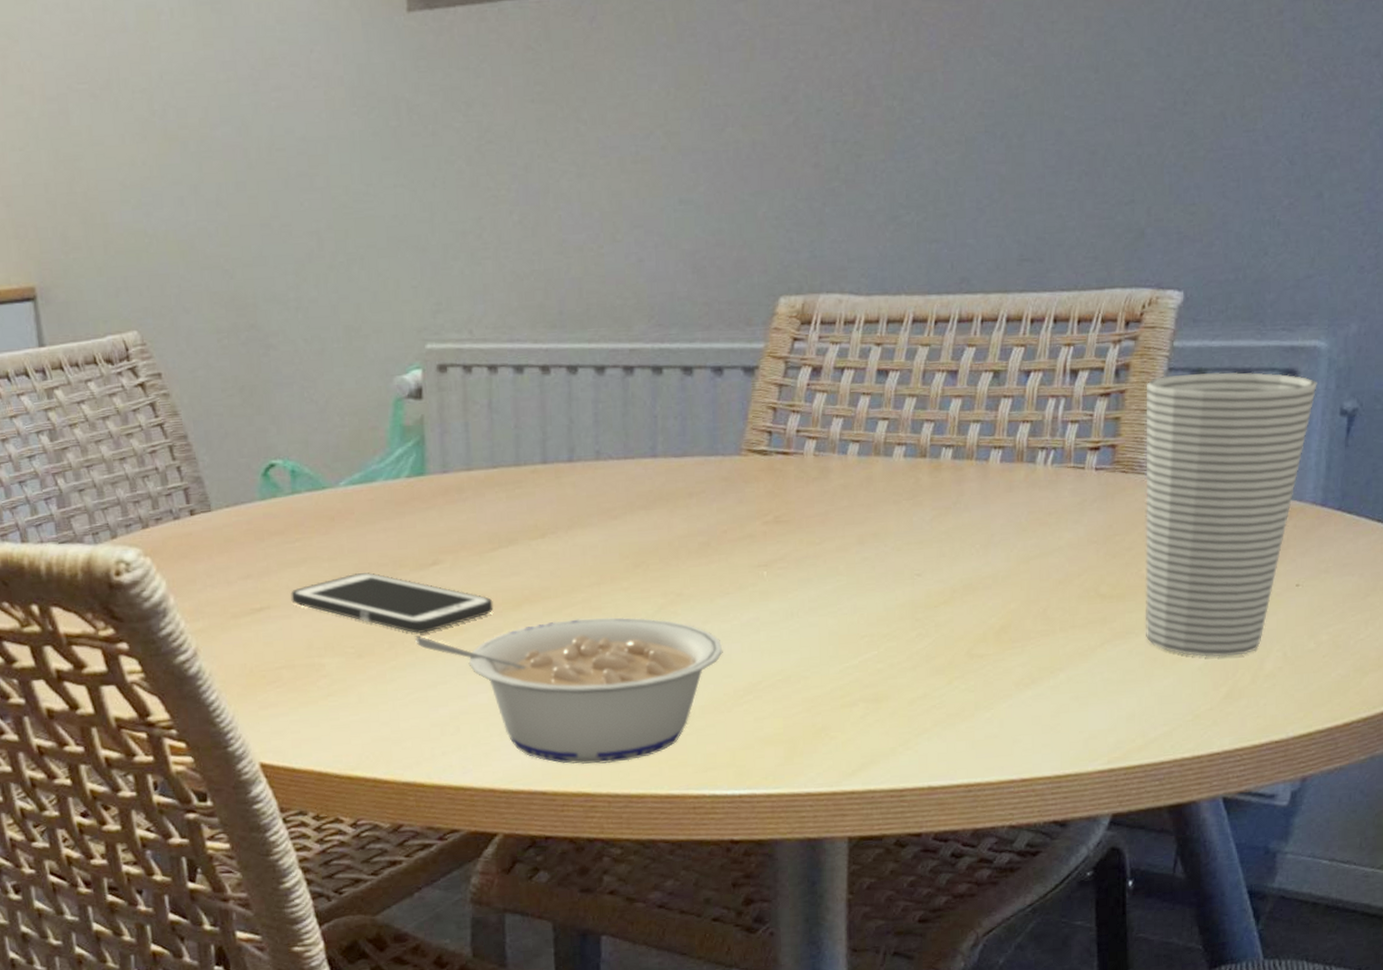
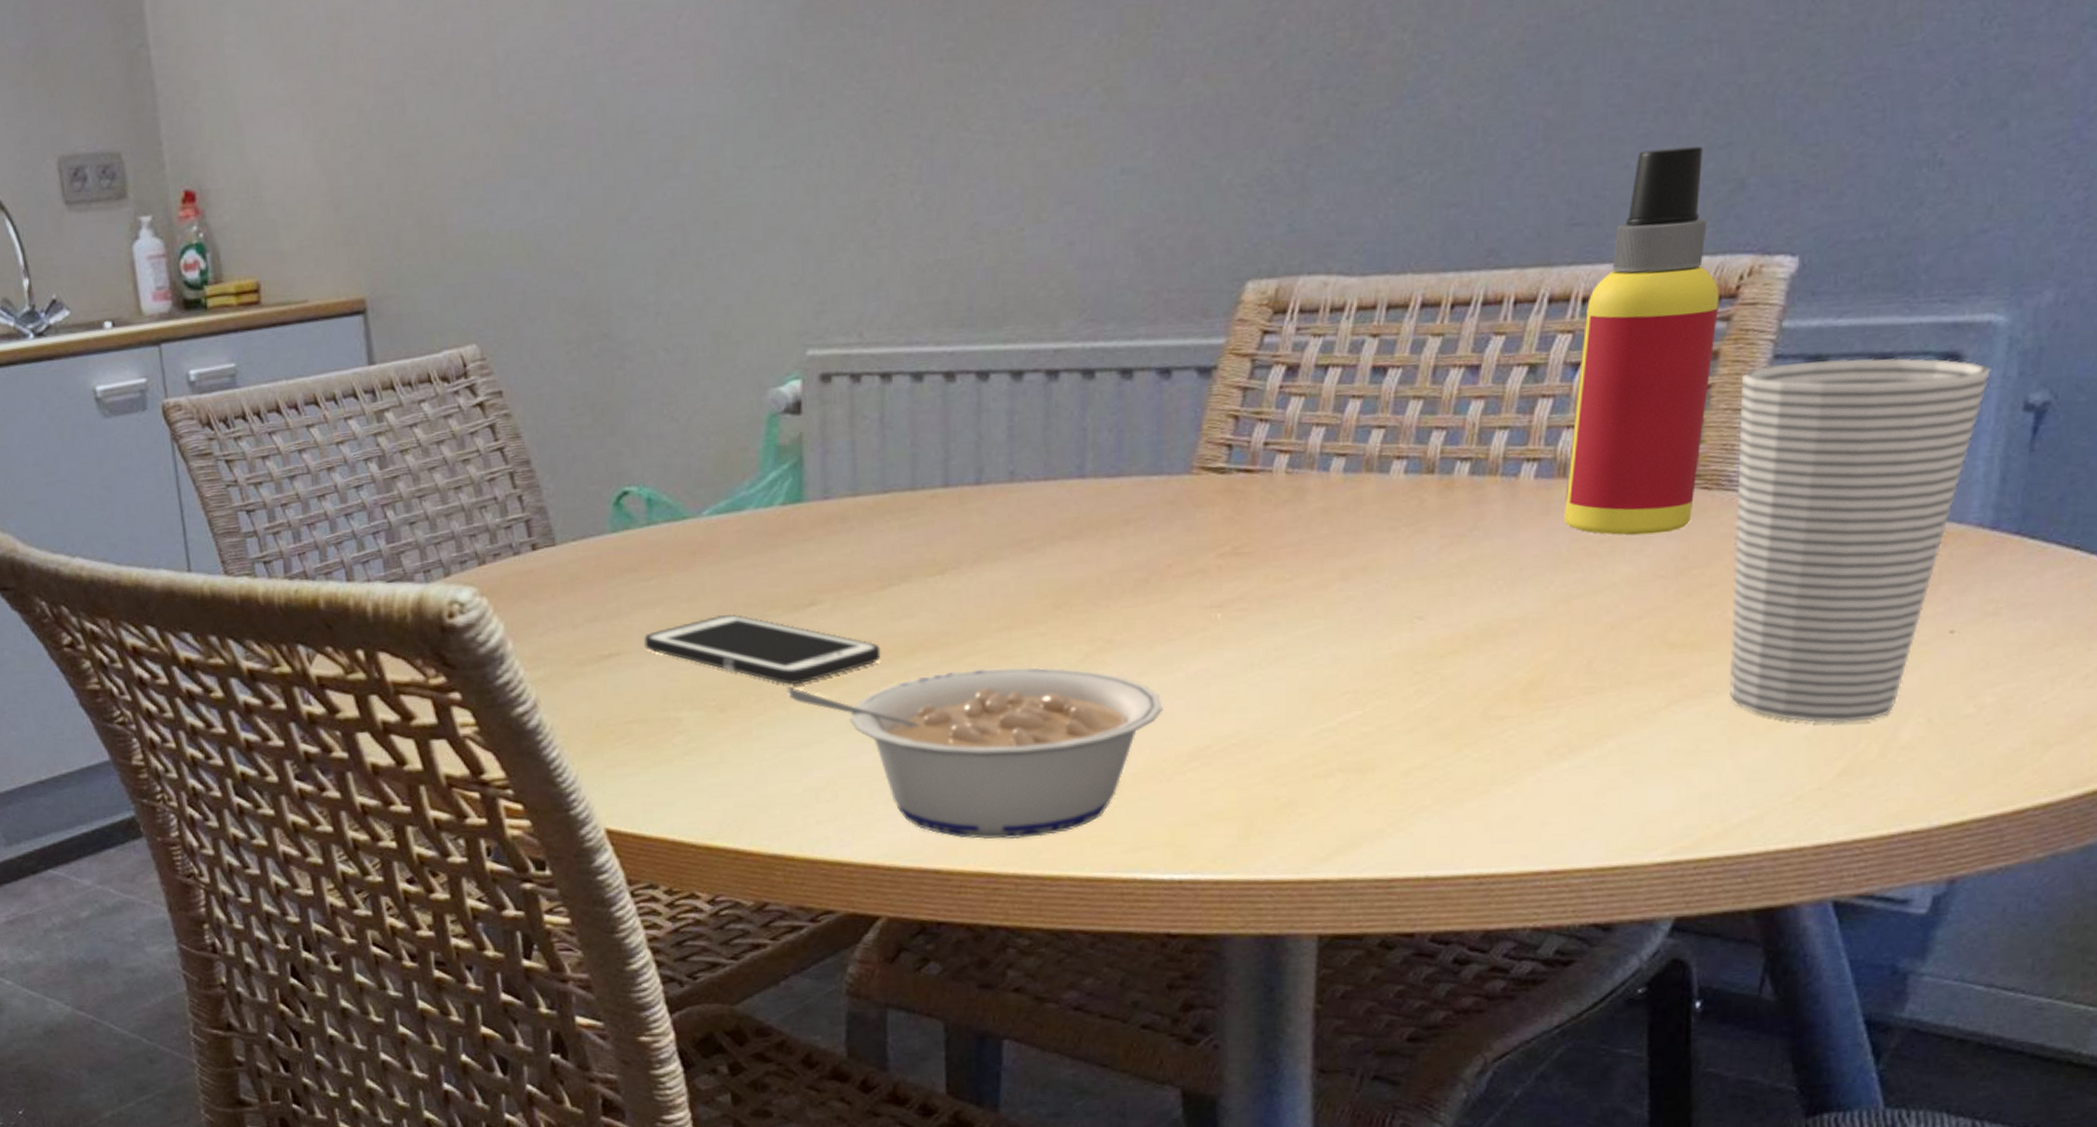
spray bottle: none [1023,202,1129,509] -> present [1564,146,1719,536]

